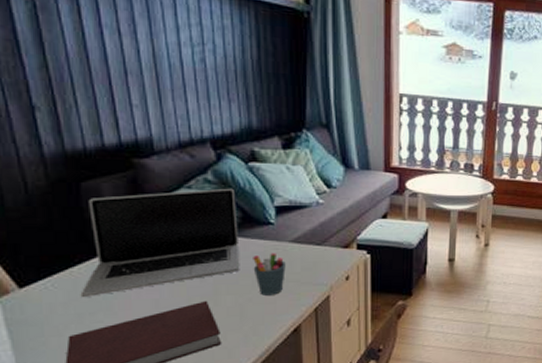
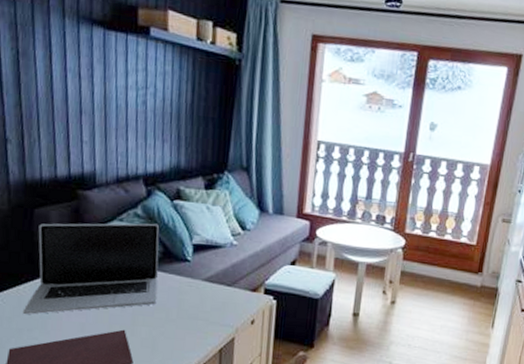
pen holder: present [253,253,286,295] -> none [168,289,197,331]

